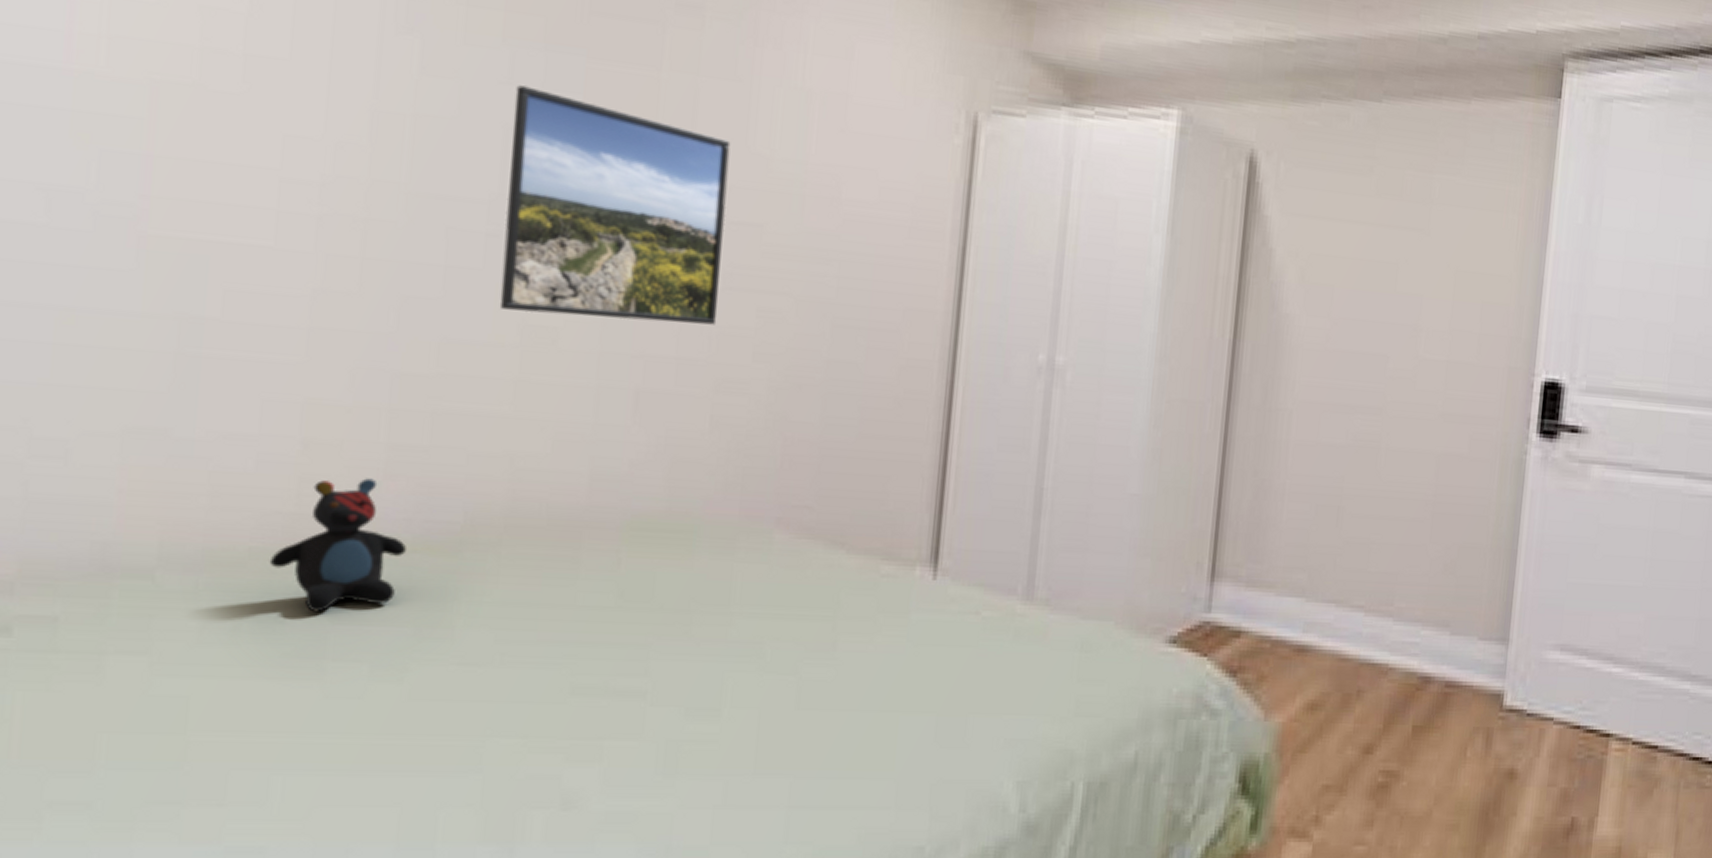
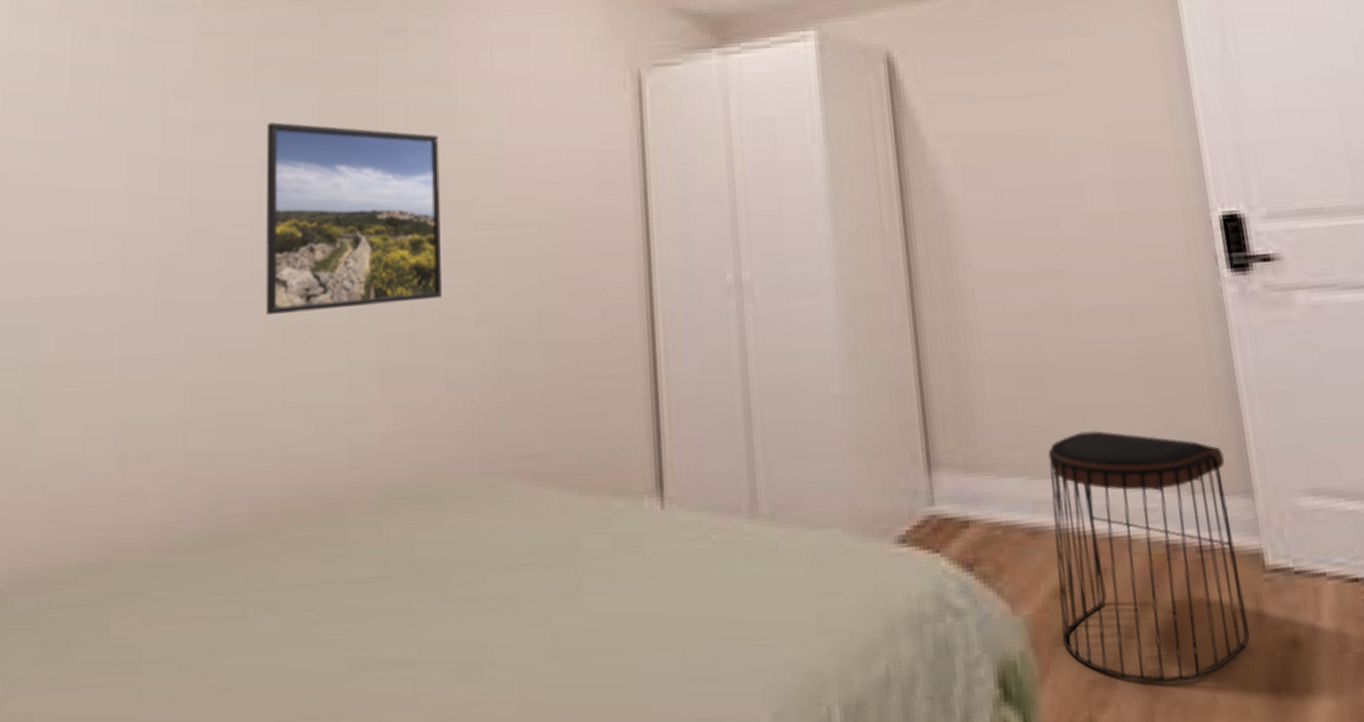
teddy bear: present [269,478,408,613] -> none [94,484,204,618]
stool: none [1306,564,1490,796] -> present [1048,430,1250,684]

